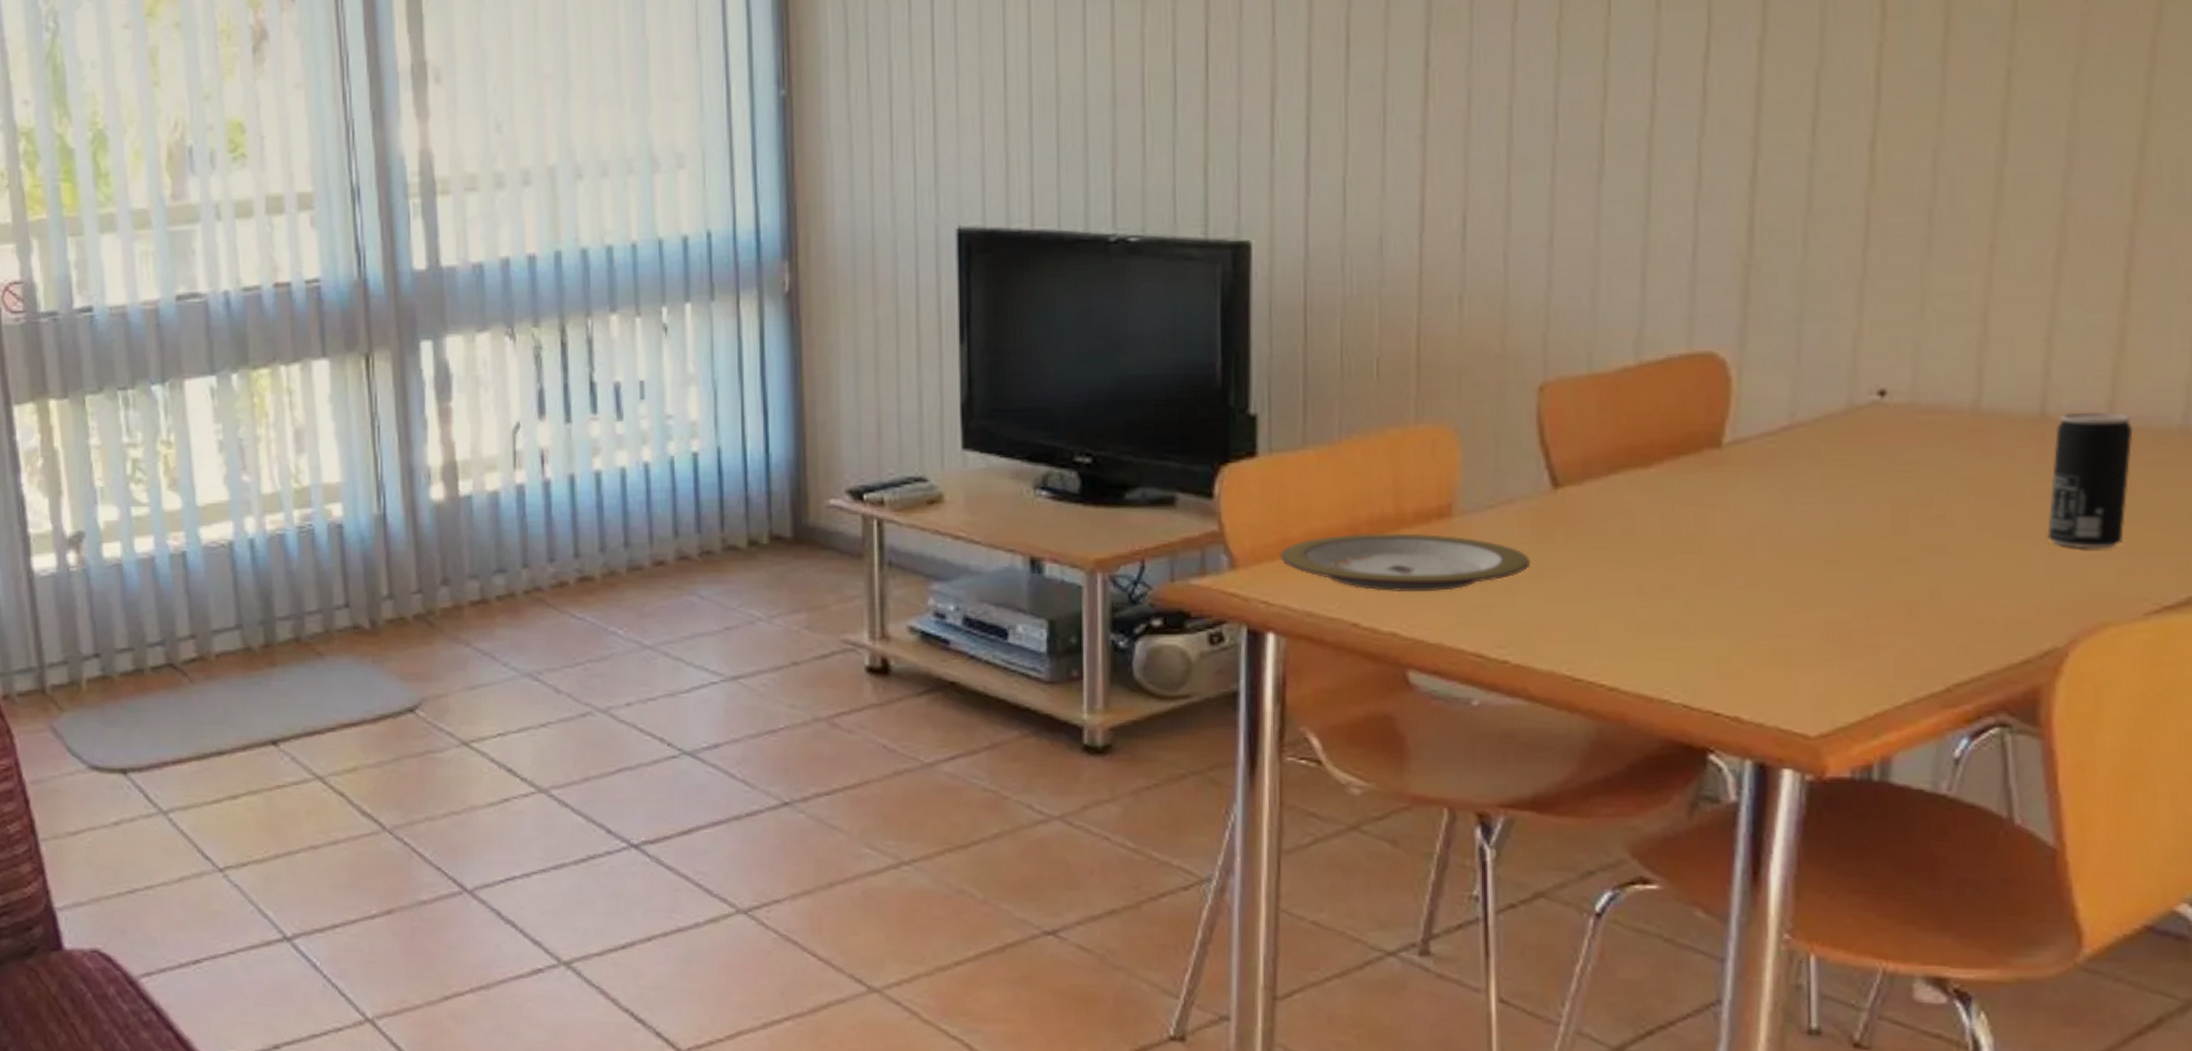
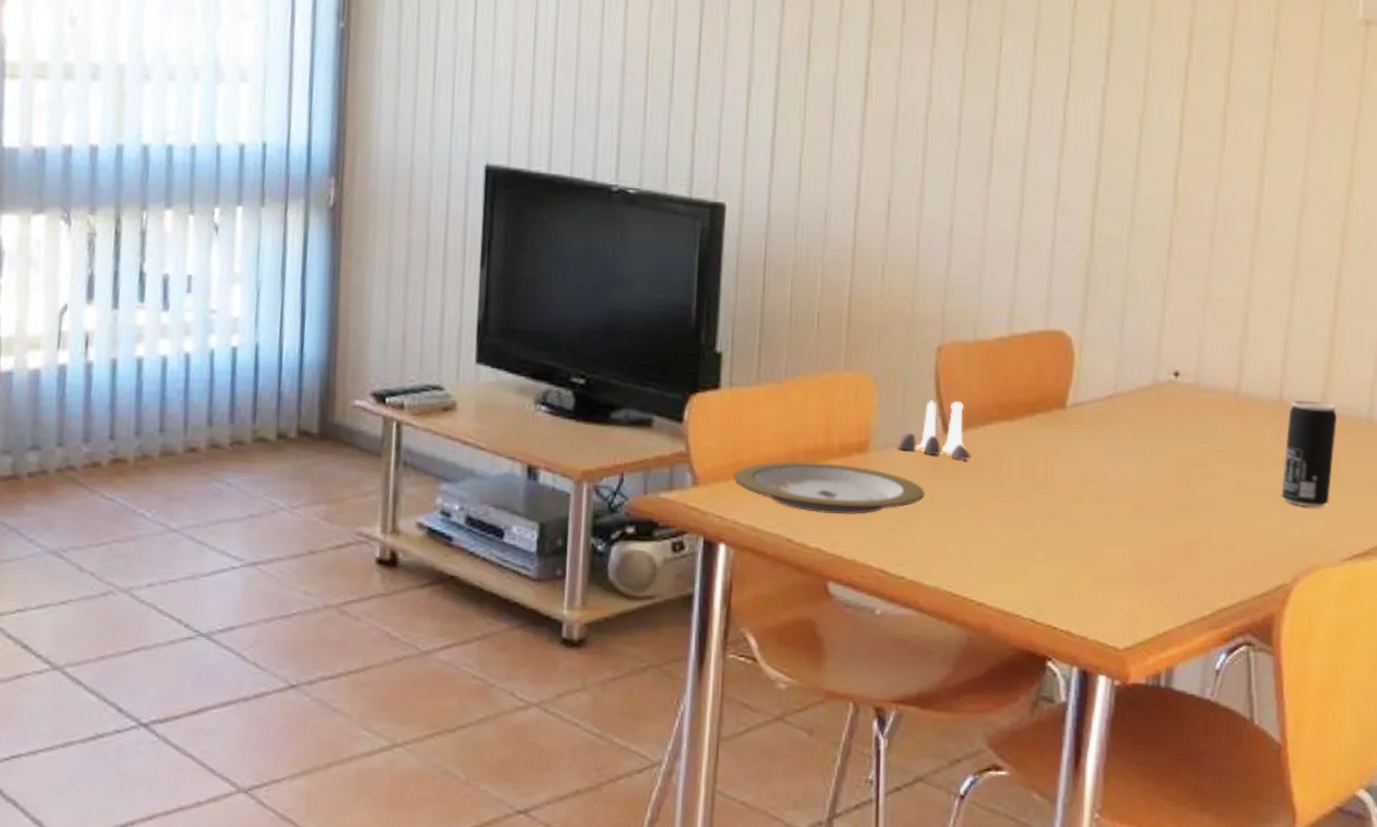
salt and pepper shaker set: none [1490,448,1592,520] -> present [897,400,972,461]

